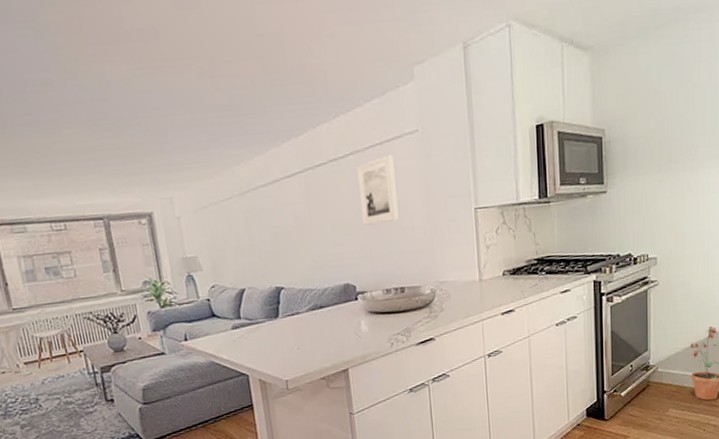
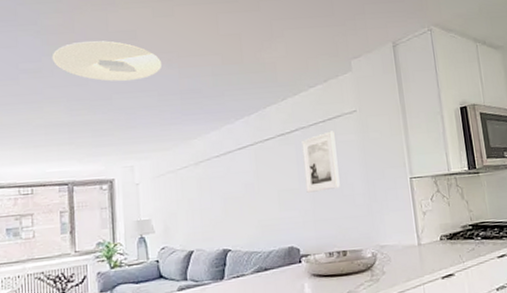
ceiling light: none [60,42,193,96] -> present [52,40,163,82]

